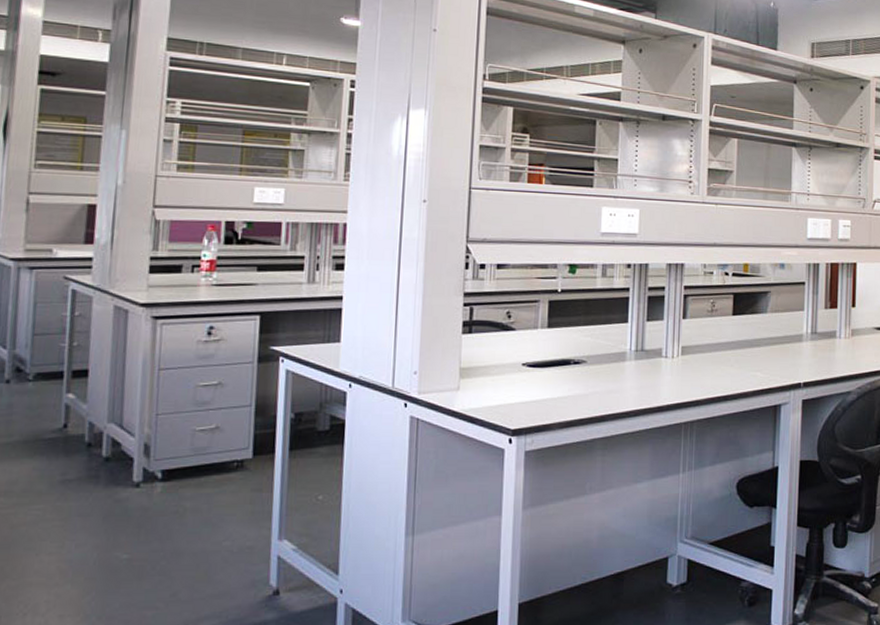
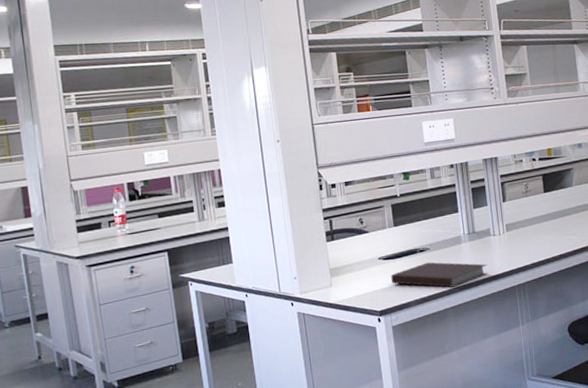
notebook: none [533,378,653,413] -> present [391,262,488,288]

